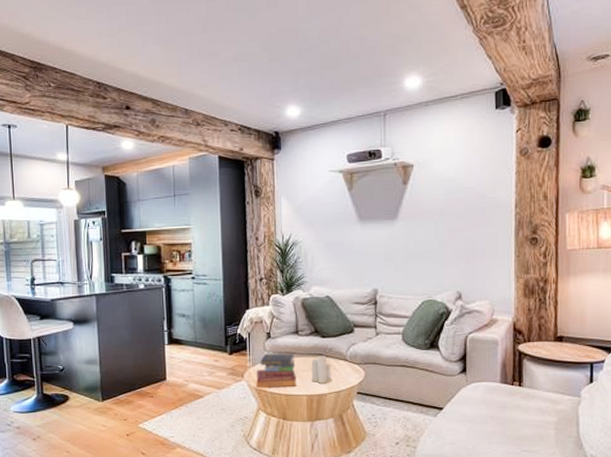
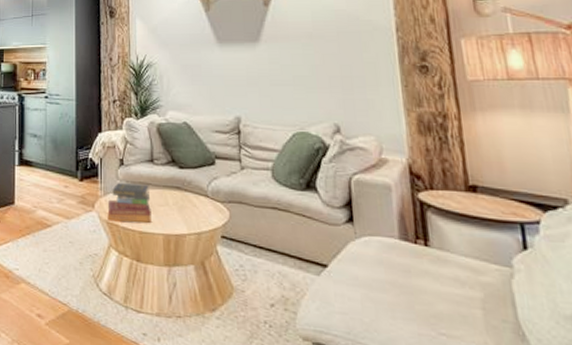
candle: present [312,354,333,384] -> none [168,188,193,222]

